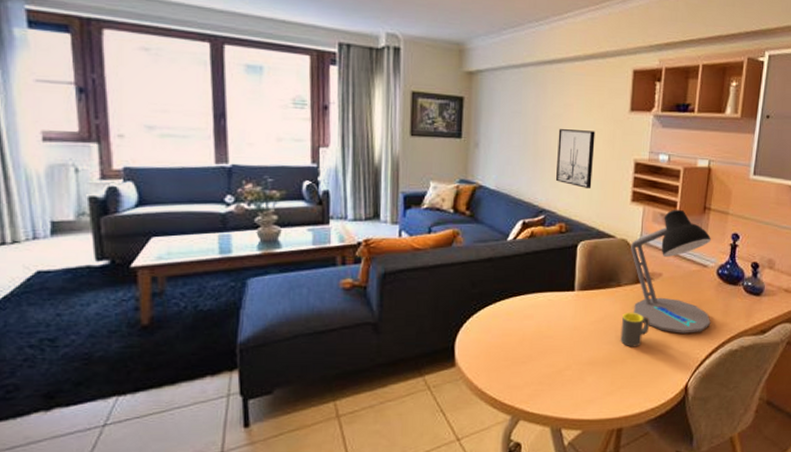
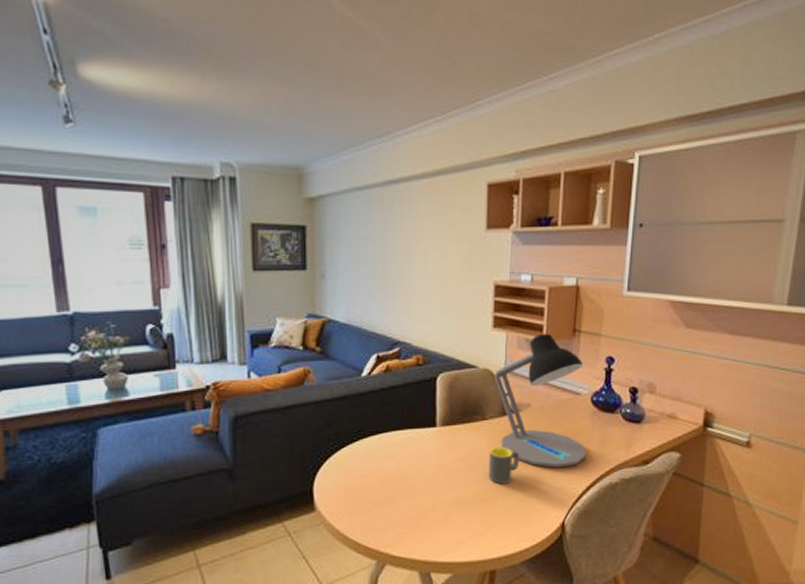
wall art: present [555,129,595,188] -> none [409,253,450,316]

